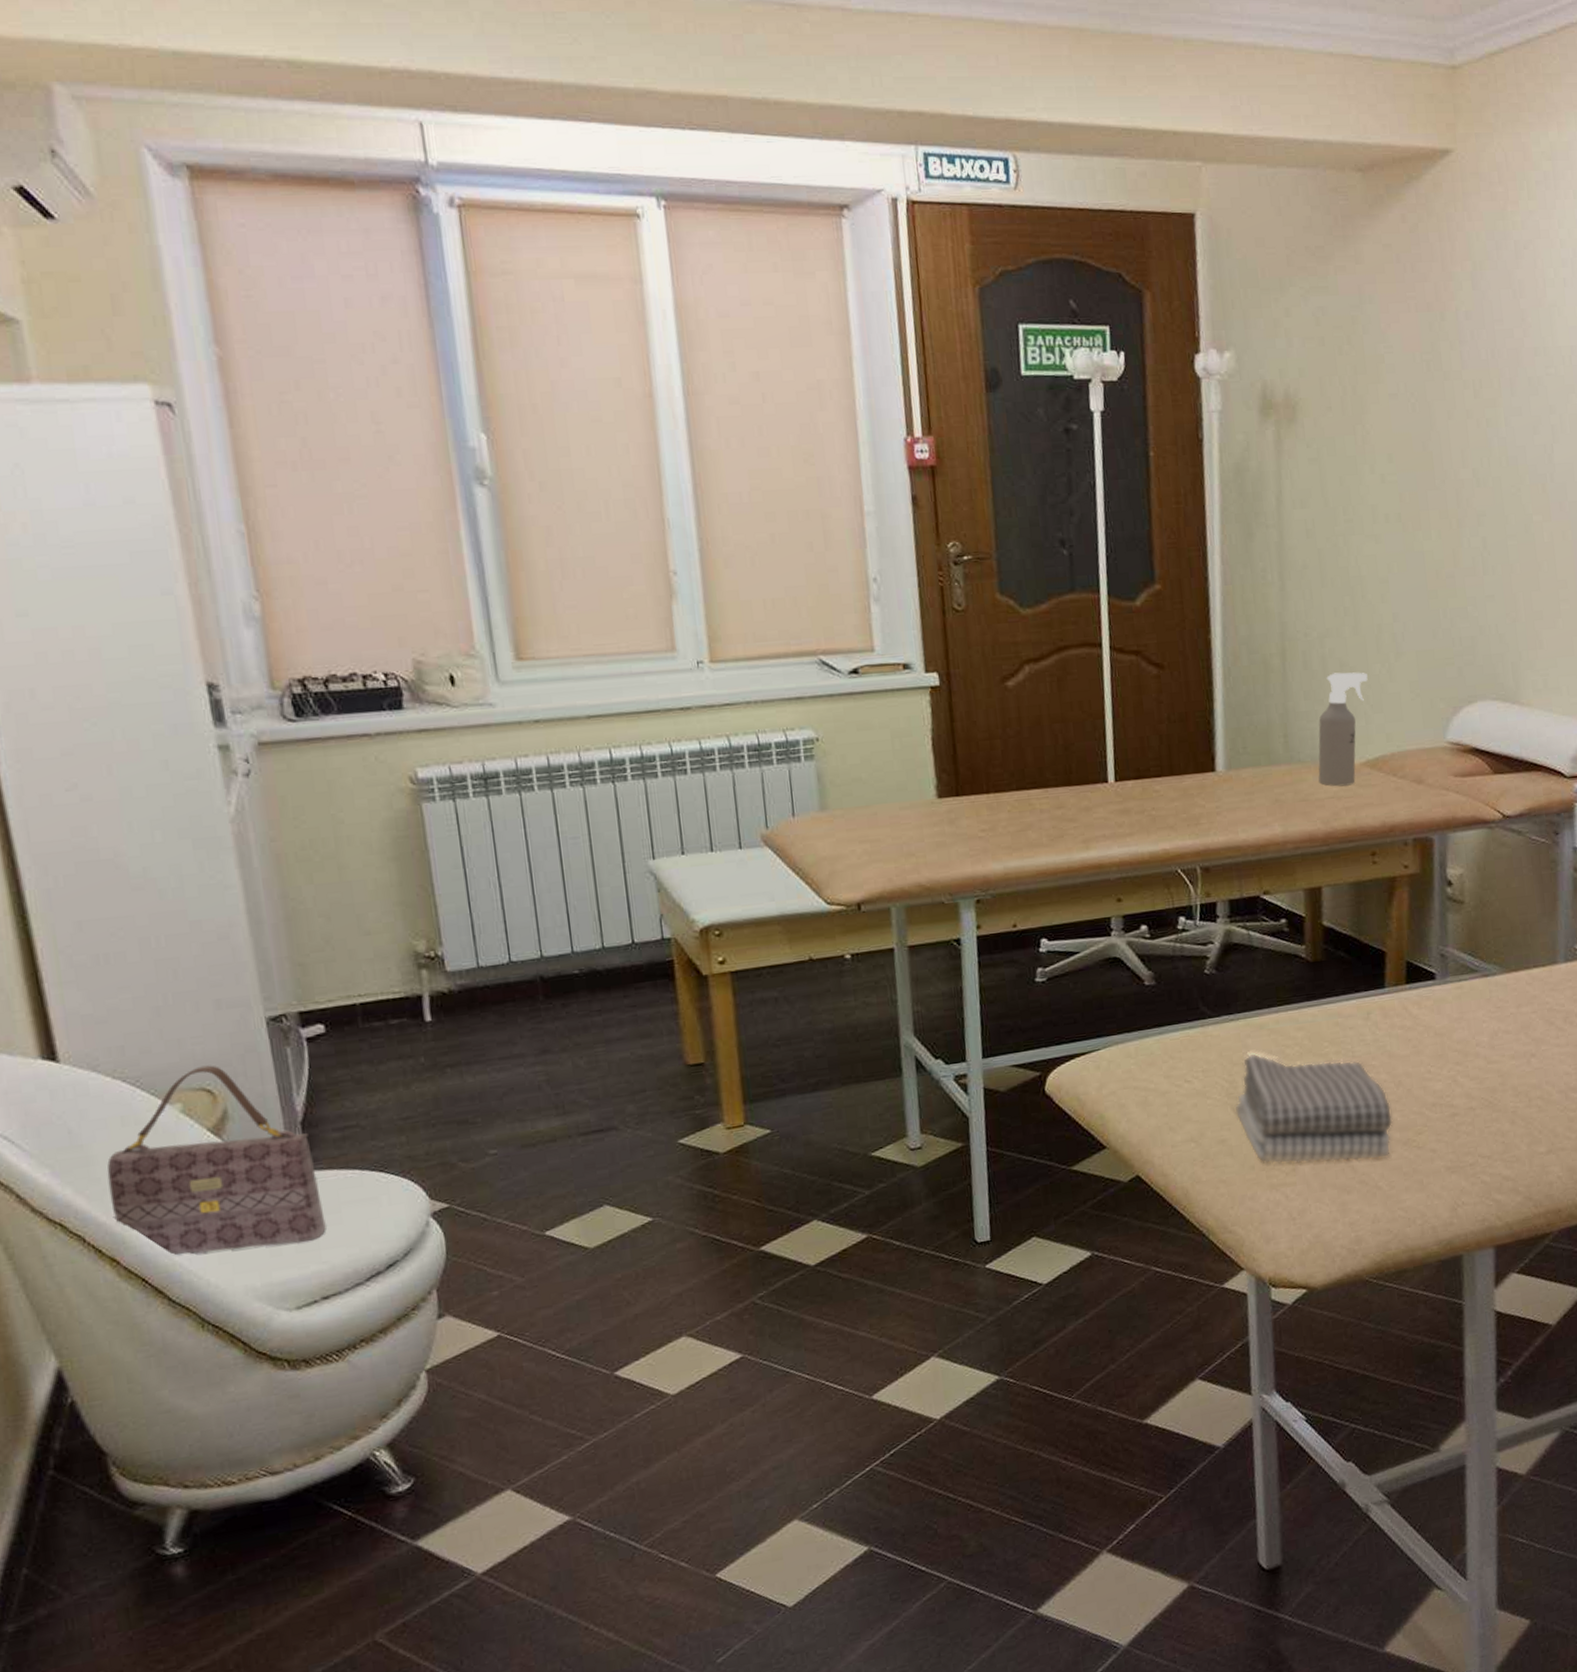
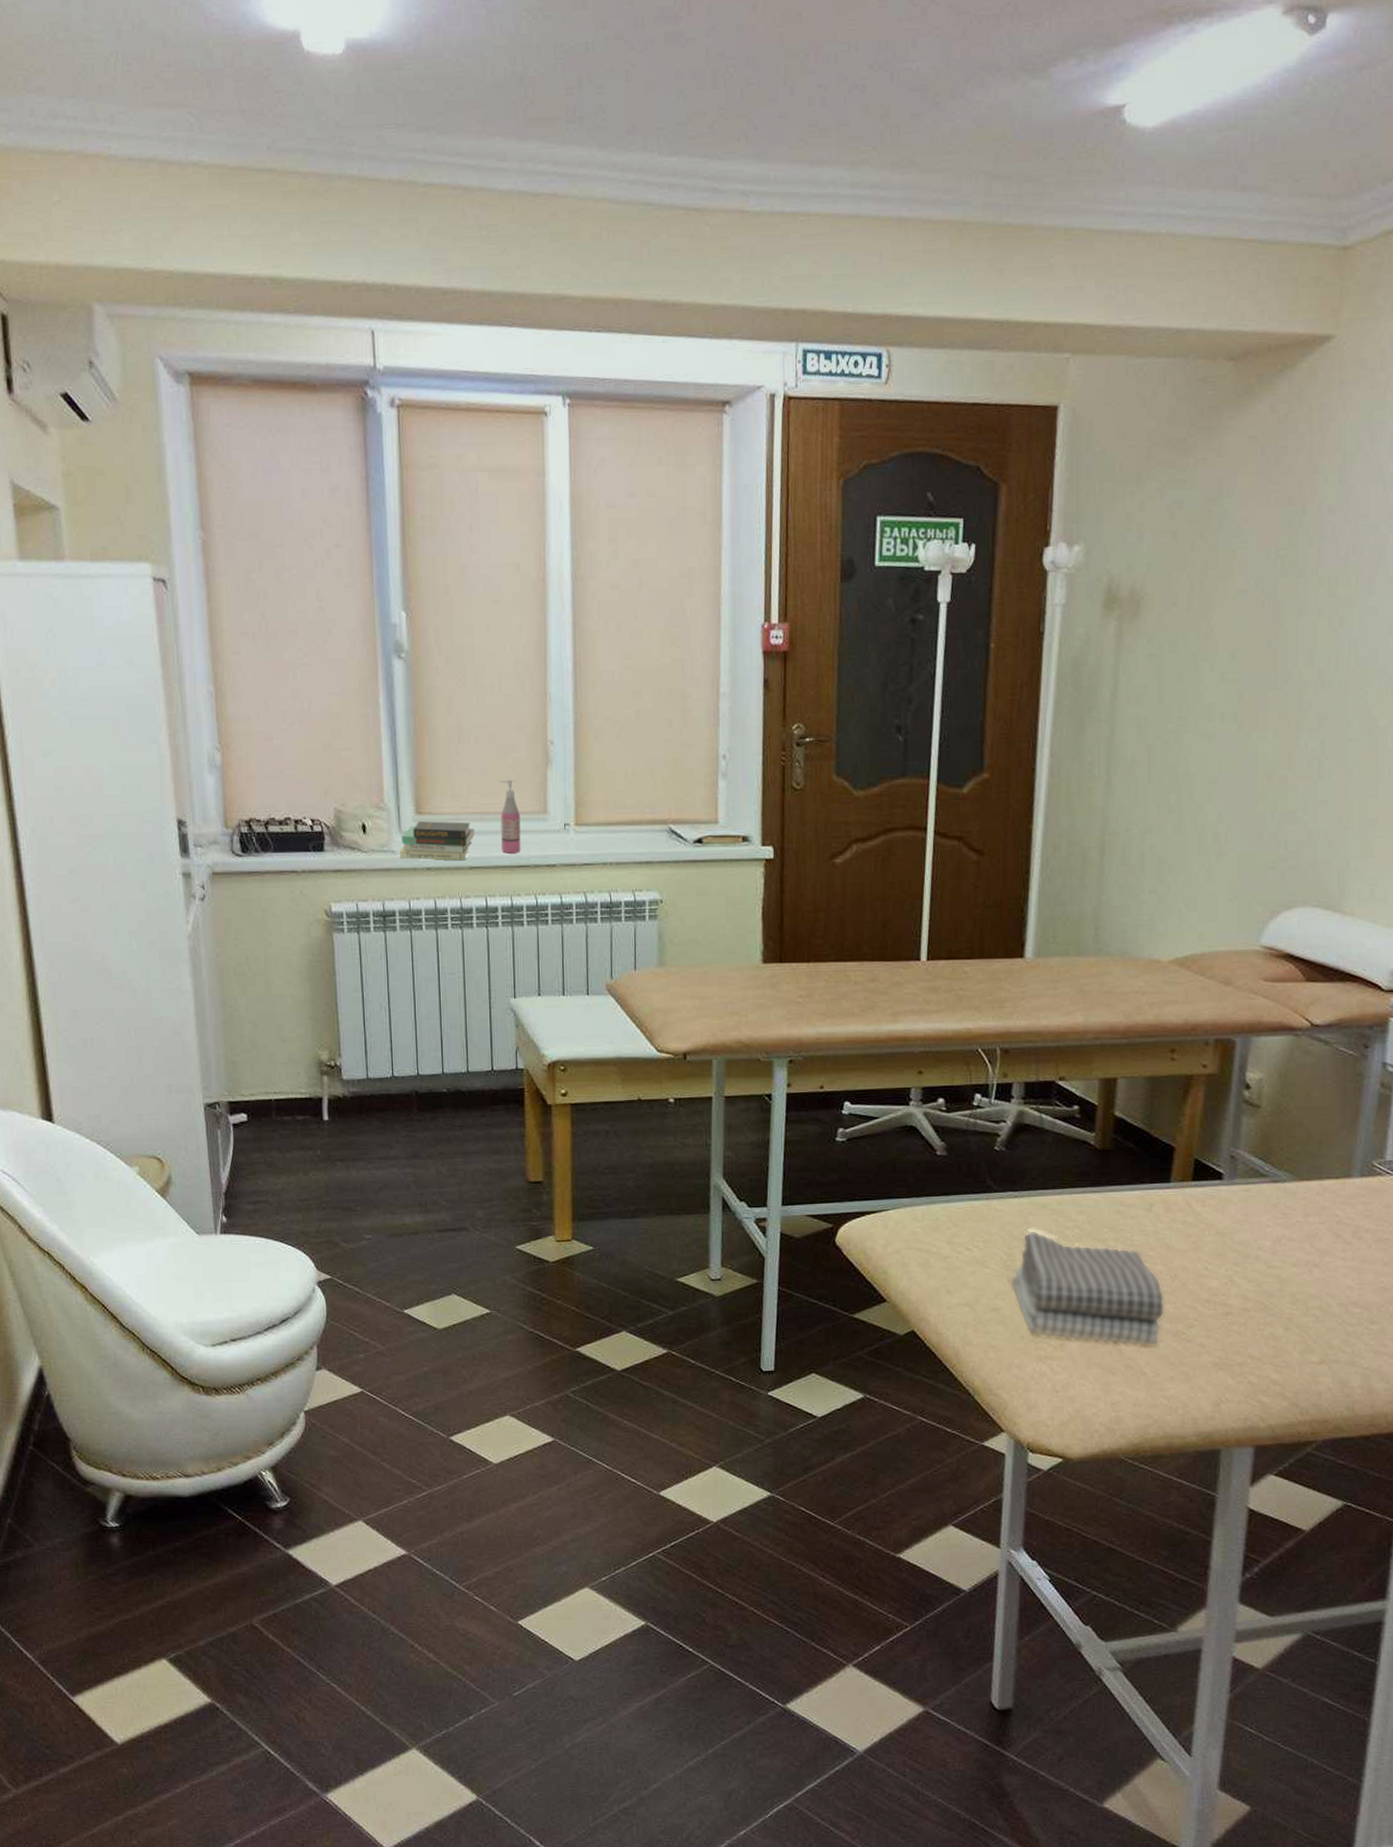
handbag: present [107,1065,326,1255] -> none [82,1138,238,1293]
books: none [498,666,590,713] -> present [399,821,475,861]
soap dispenser: none [615,615,648,698] -> present [499,779,521,853]
spray bottle: present [1318,672,1368,787] -> none [1125,869,1185,982]

